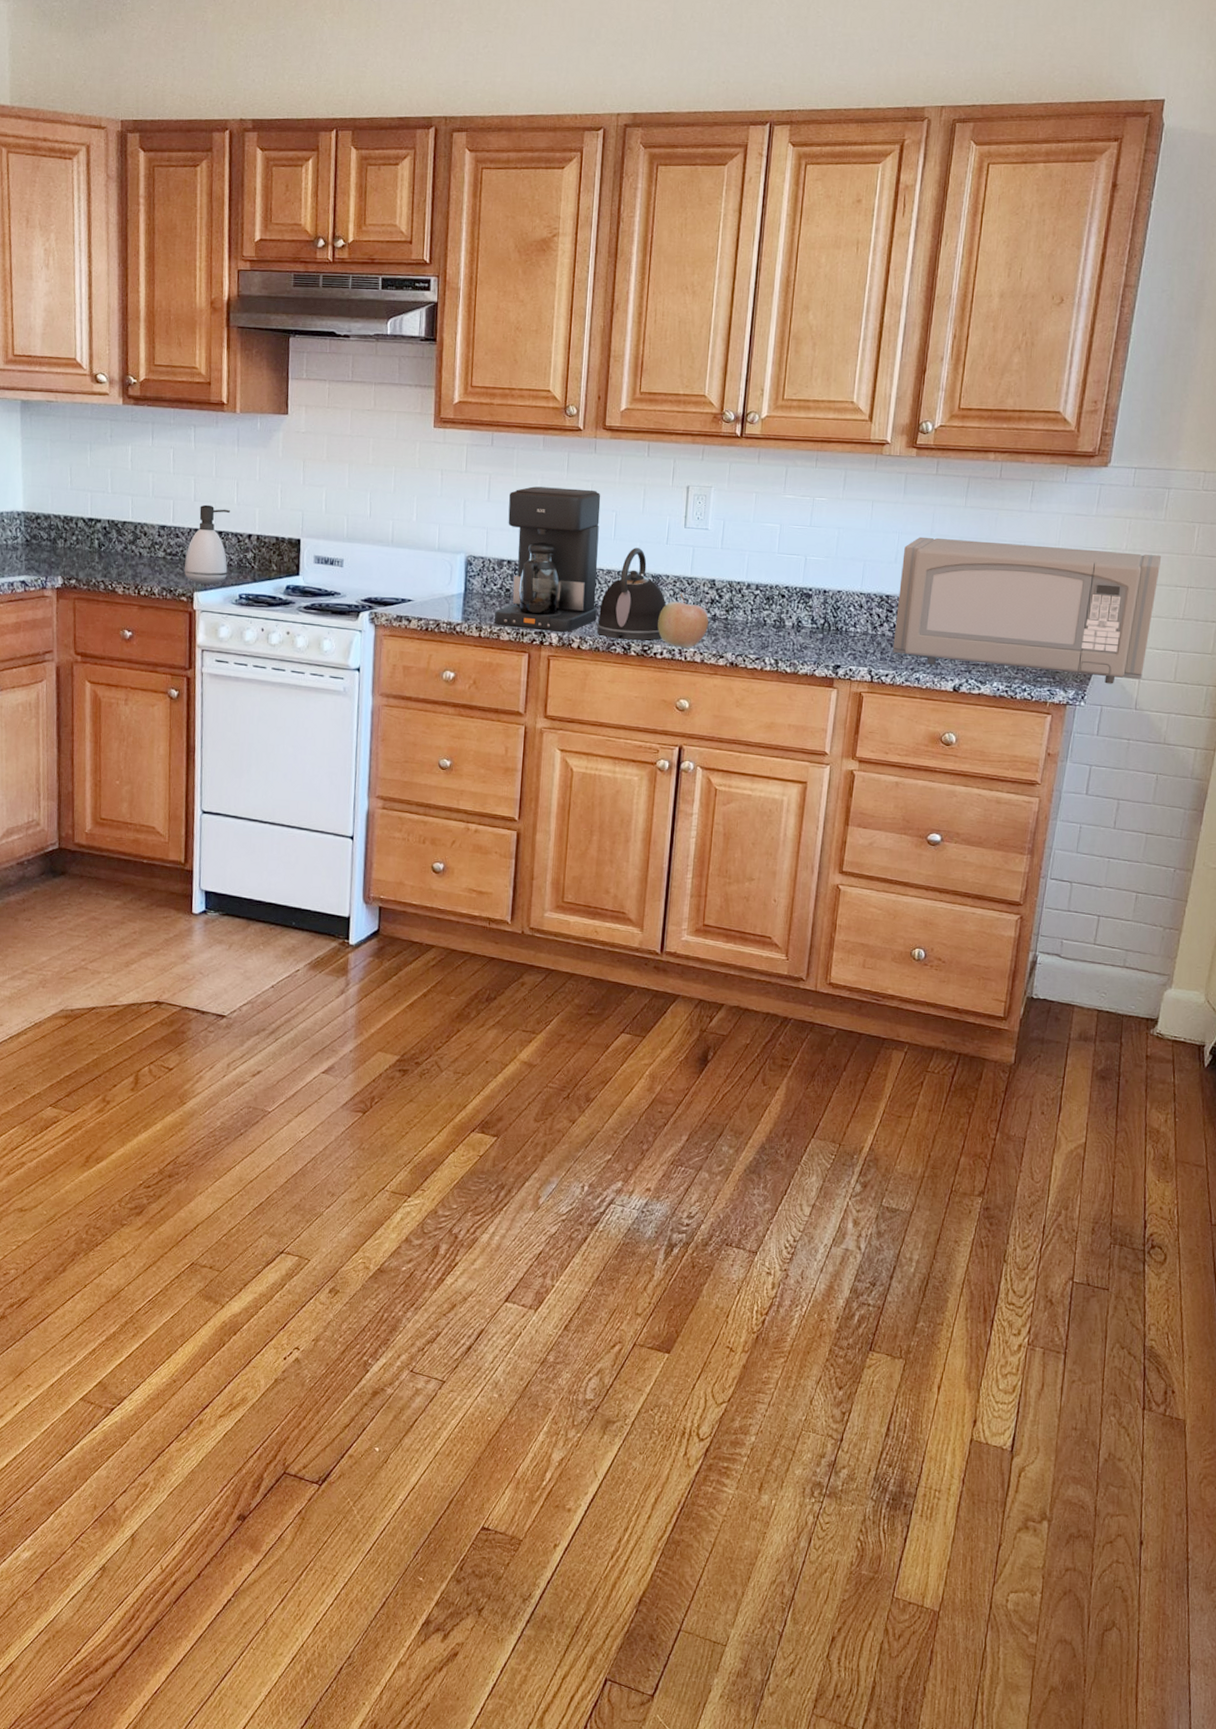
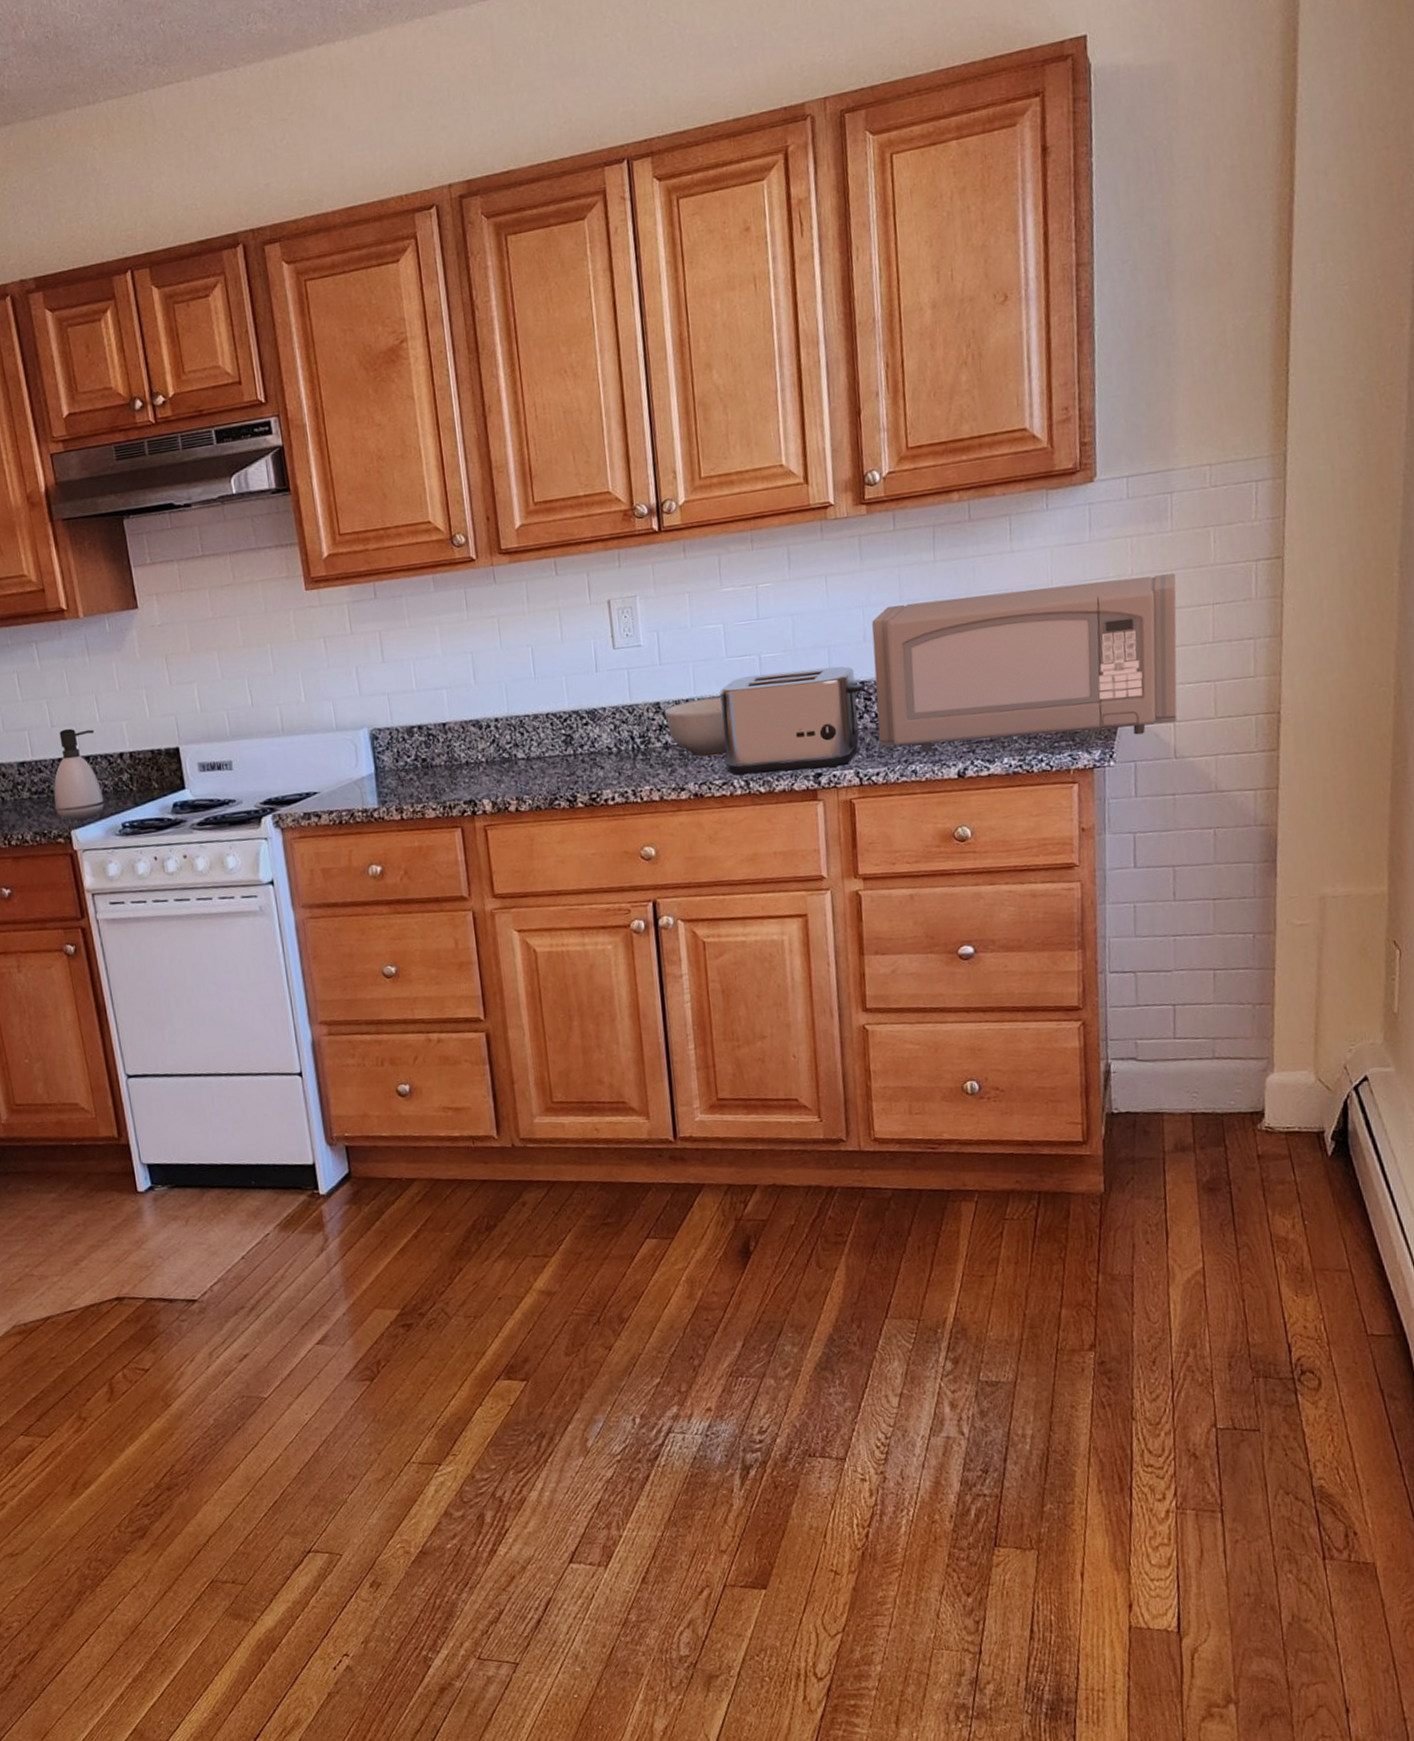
coffee maker: present [494,486,601,633] -> none [405,626,532,803]
kettle: present [596,548,666,641] -> none [532,682,610,793]
fruit: present [657,593,709,649] -> none [602,725,661,788]
bowl: none [717,583,768,634] -> present [664,696,727,757]
toaster: none [762,572,889,664] -> present [720,666,865,776]

